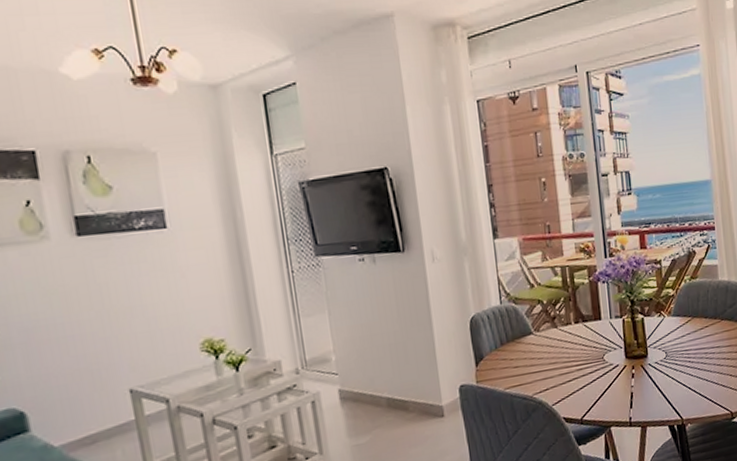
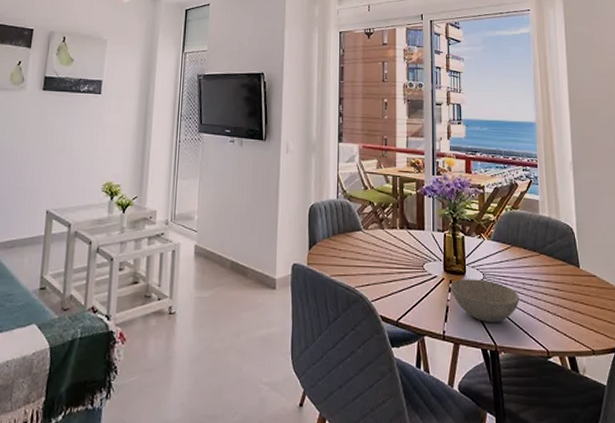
bowl: none [633,357,703,400] -> present [450,279,520,323]

